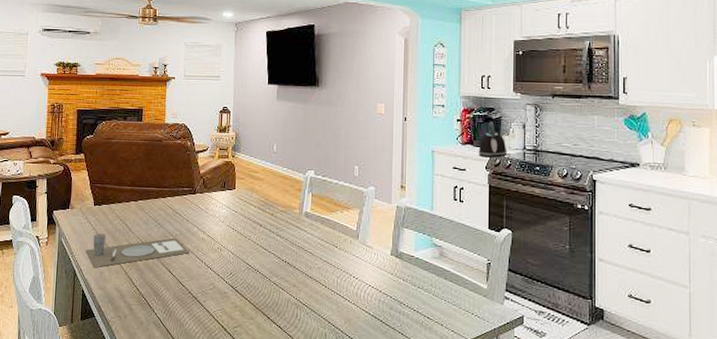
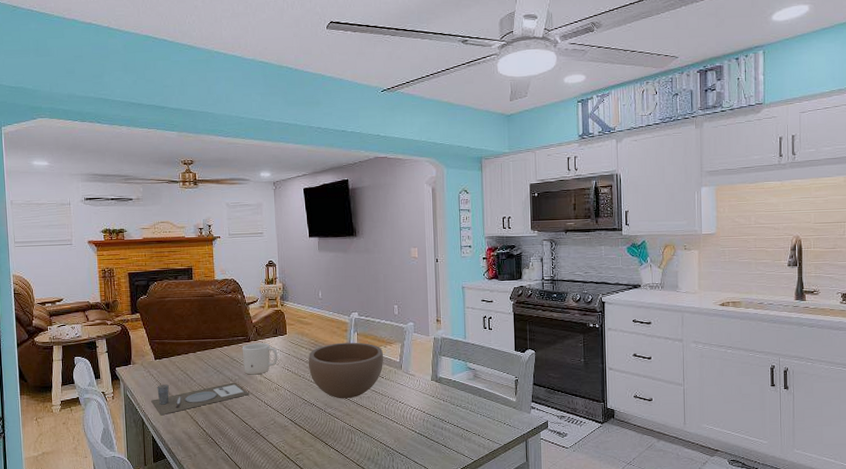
mug: none [185,196,224,232] -> present [242,343,278,375]
bowl: none [255,203,340,268] -> present [308,342,384,399]
kettle: present [478,121,507,158] -> none [503,257,528,290]

